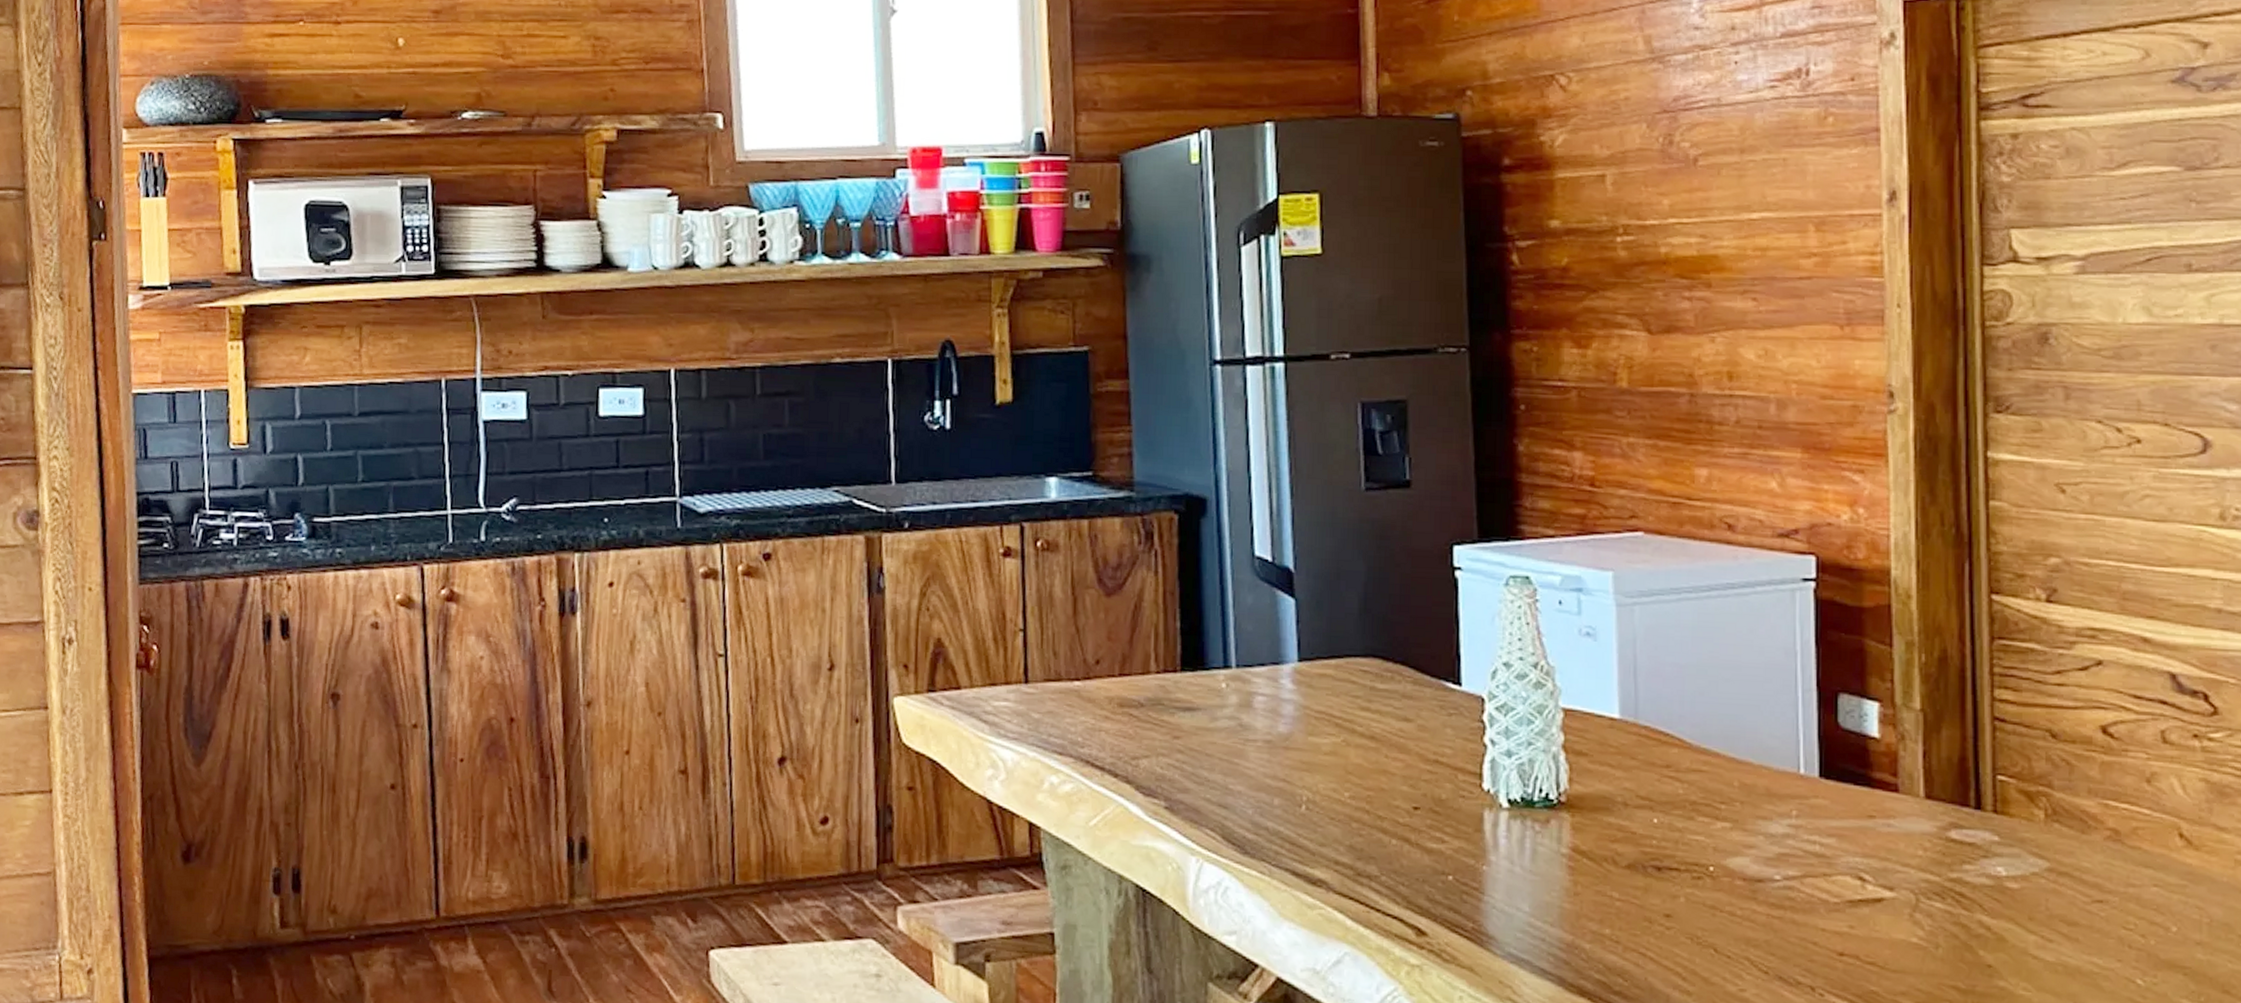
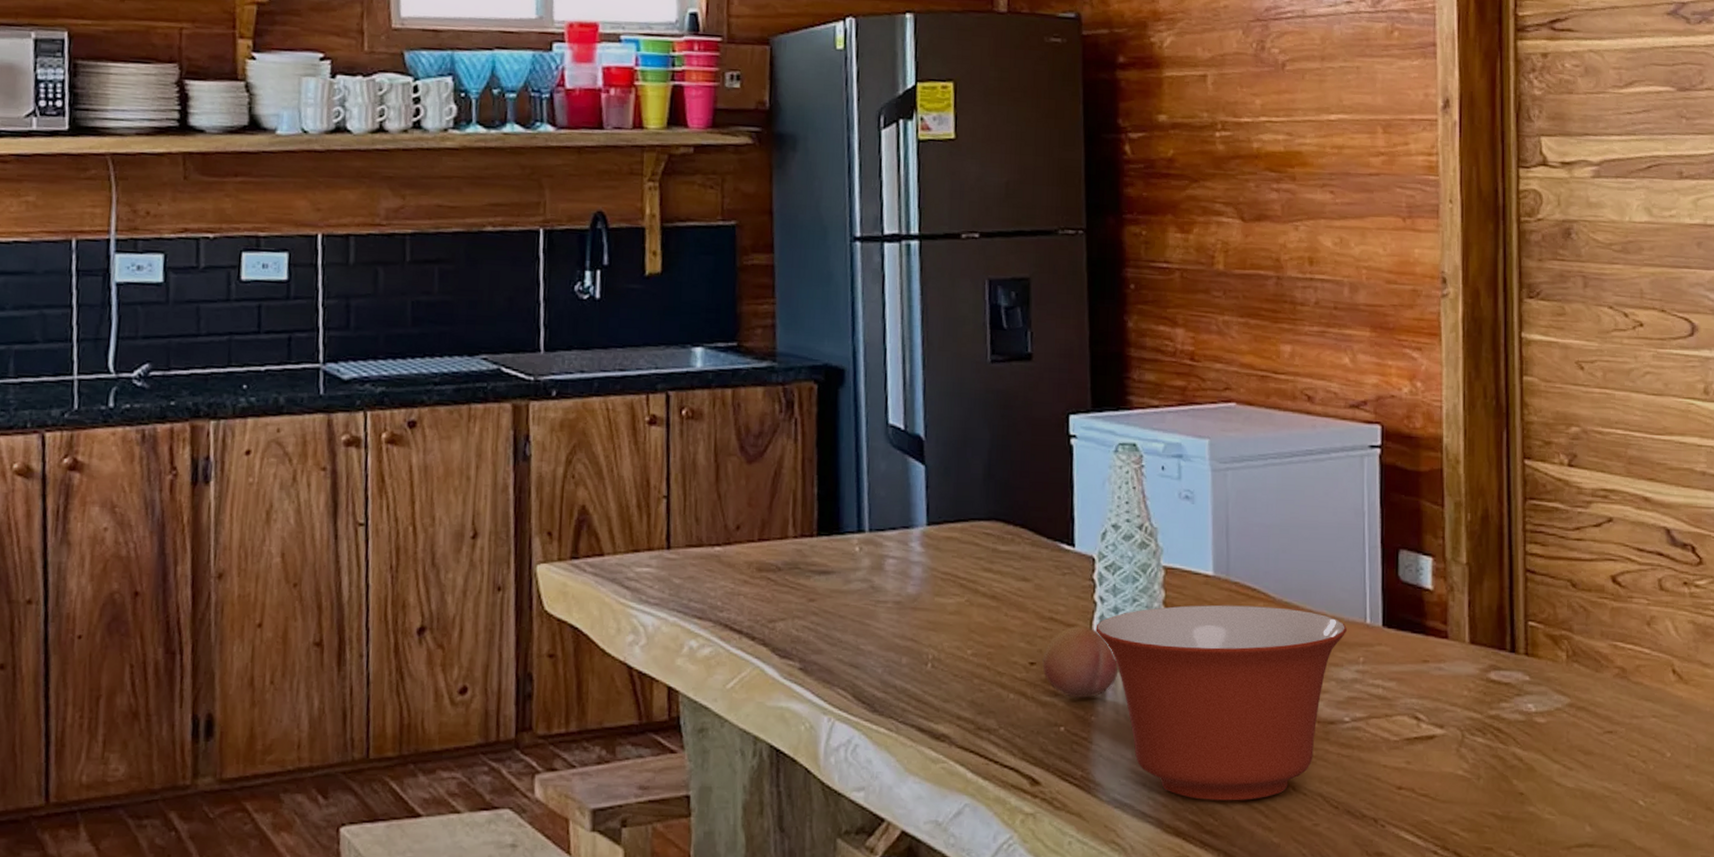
fruit: none [1427,768,1513,847] -> present [1042,625,1119,699]
mixing bowl: none [1486,750,1776,961] -> present [1095,605,1347,801]

